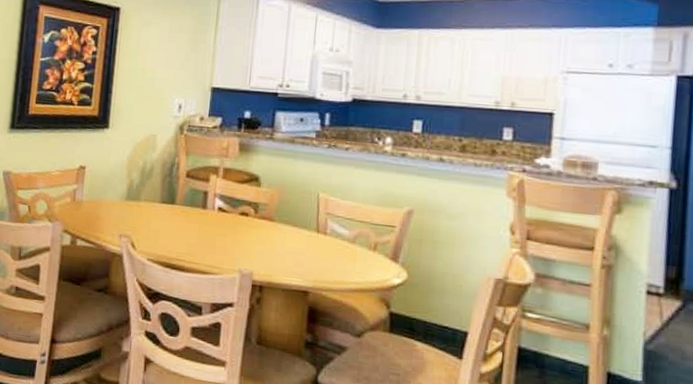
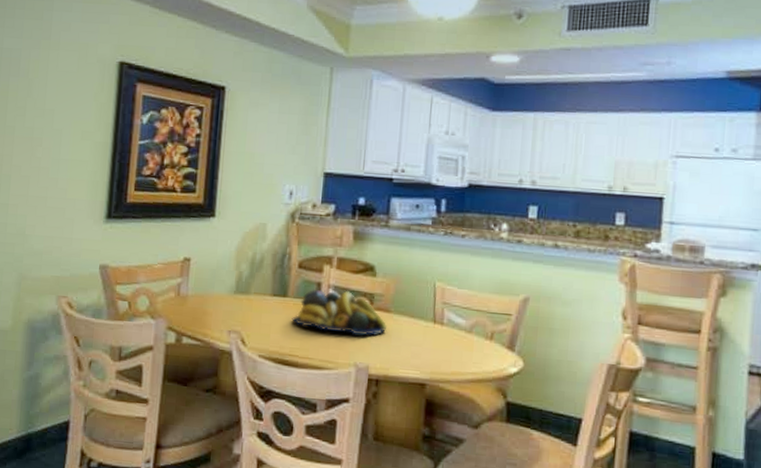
fruit bowl: none [179,198,271,243] -> present [292,290,388,336]

